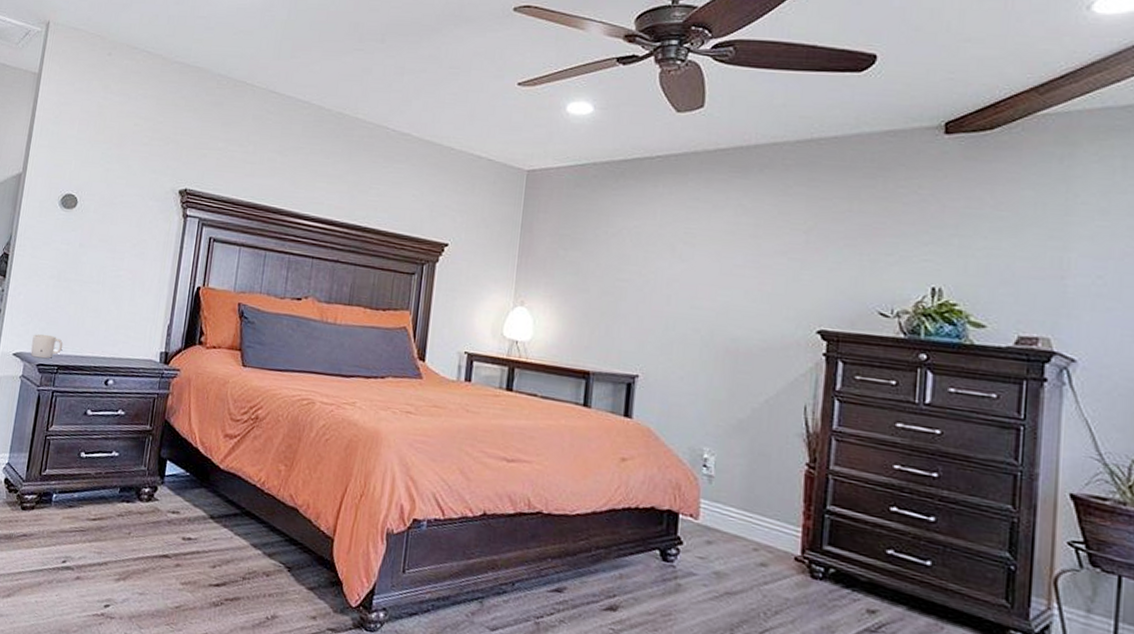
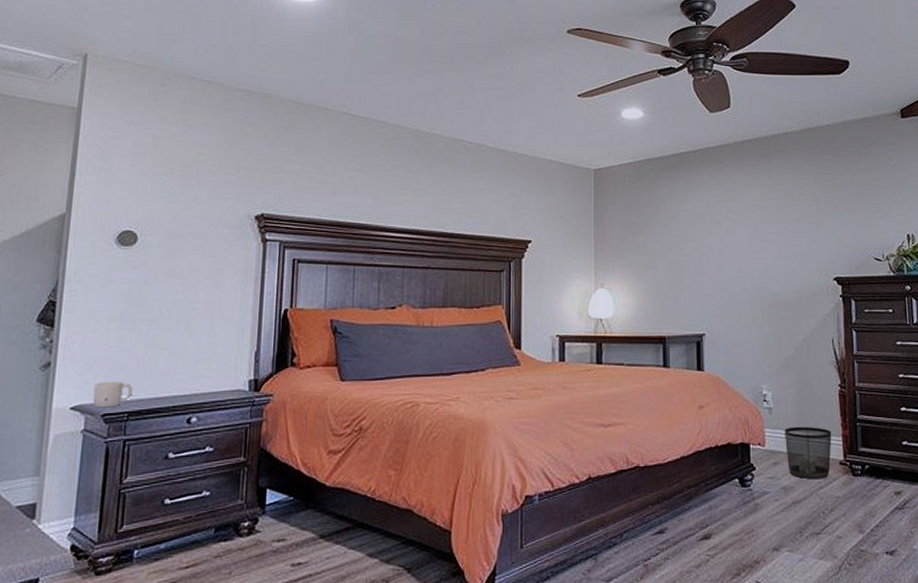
waste bin: none [724,503,789,573] -> present [784,426,832,480]

